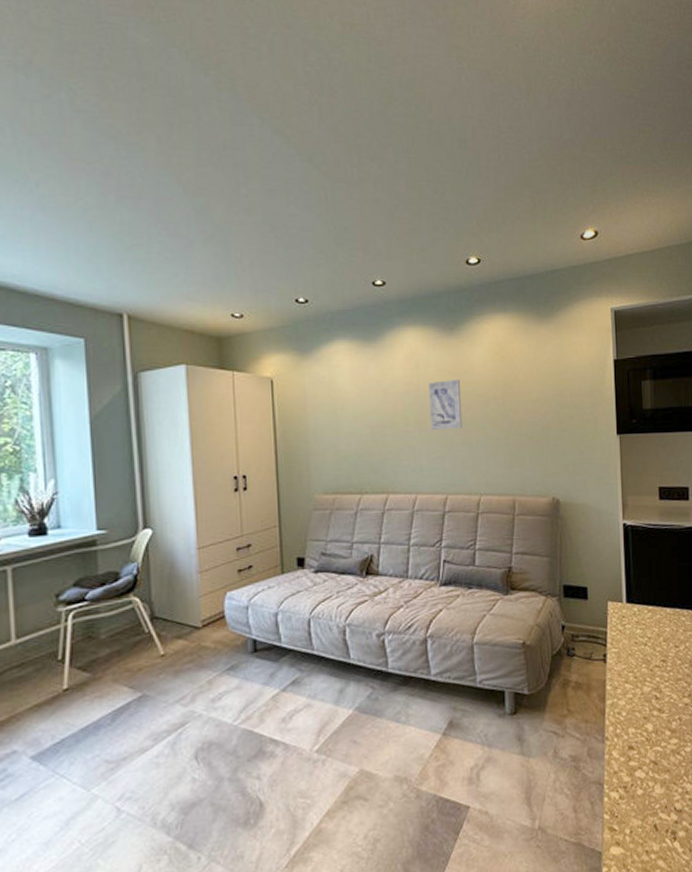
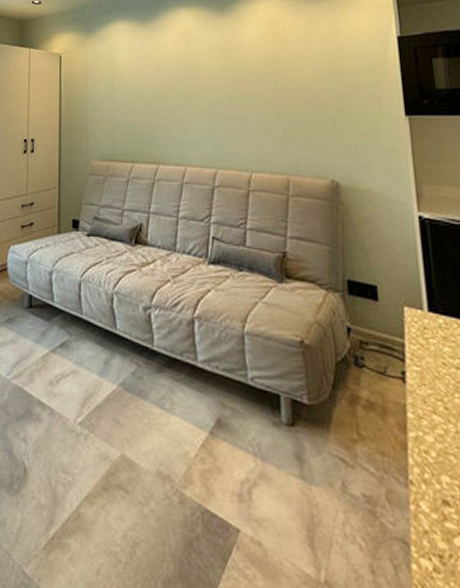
wall art: present [428,379,463,430] -> none [199,55,233,104]

